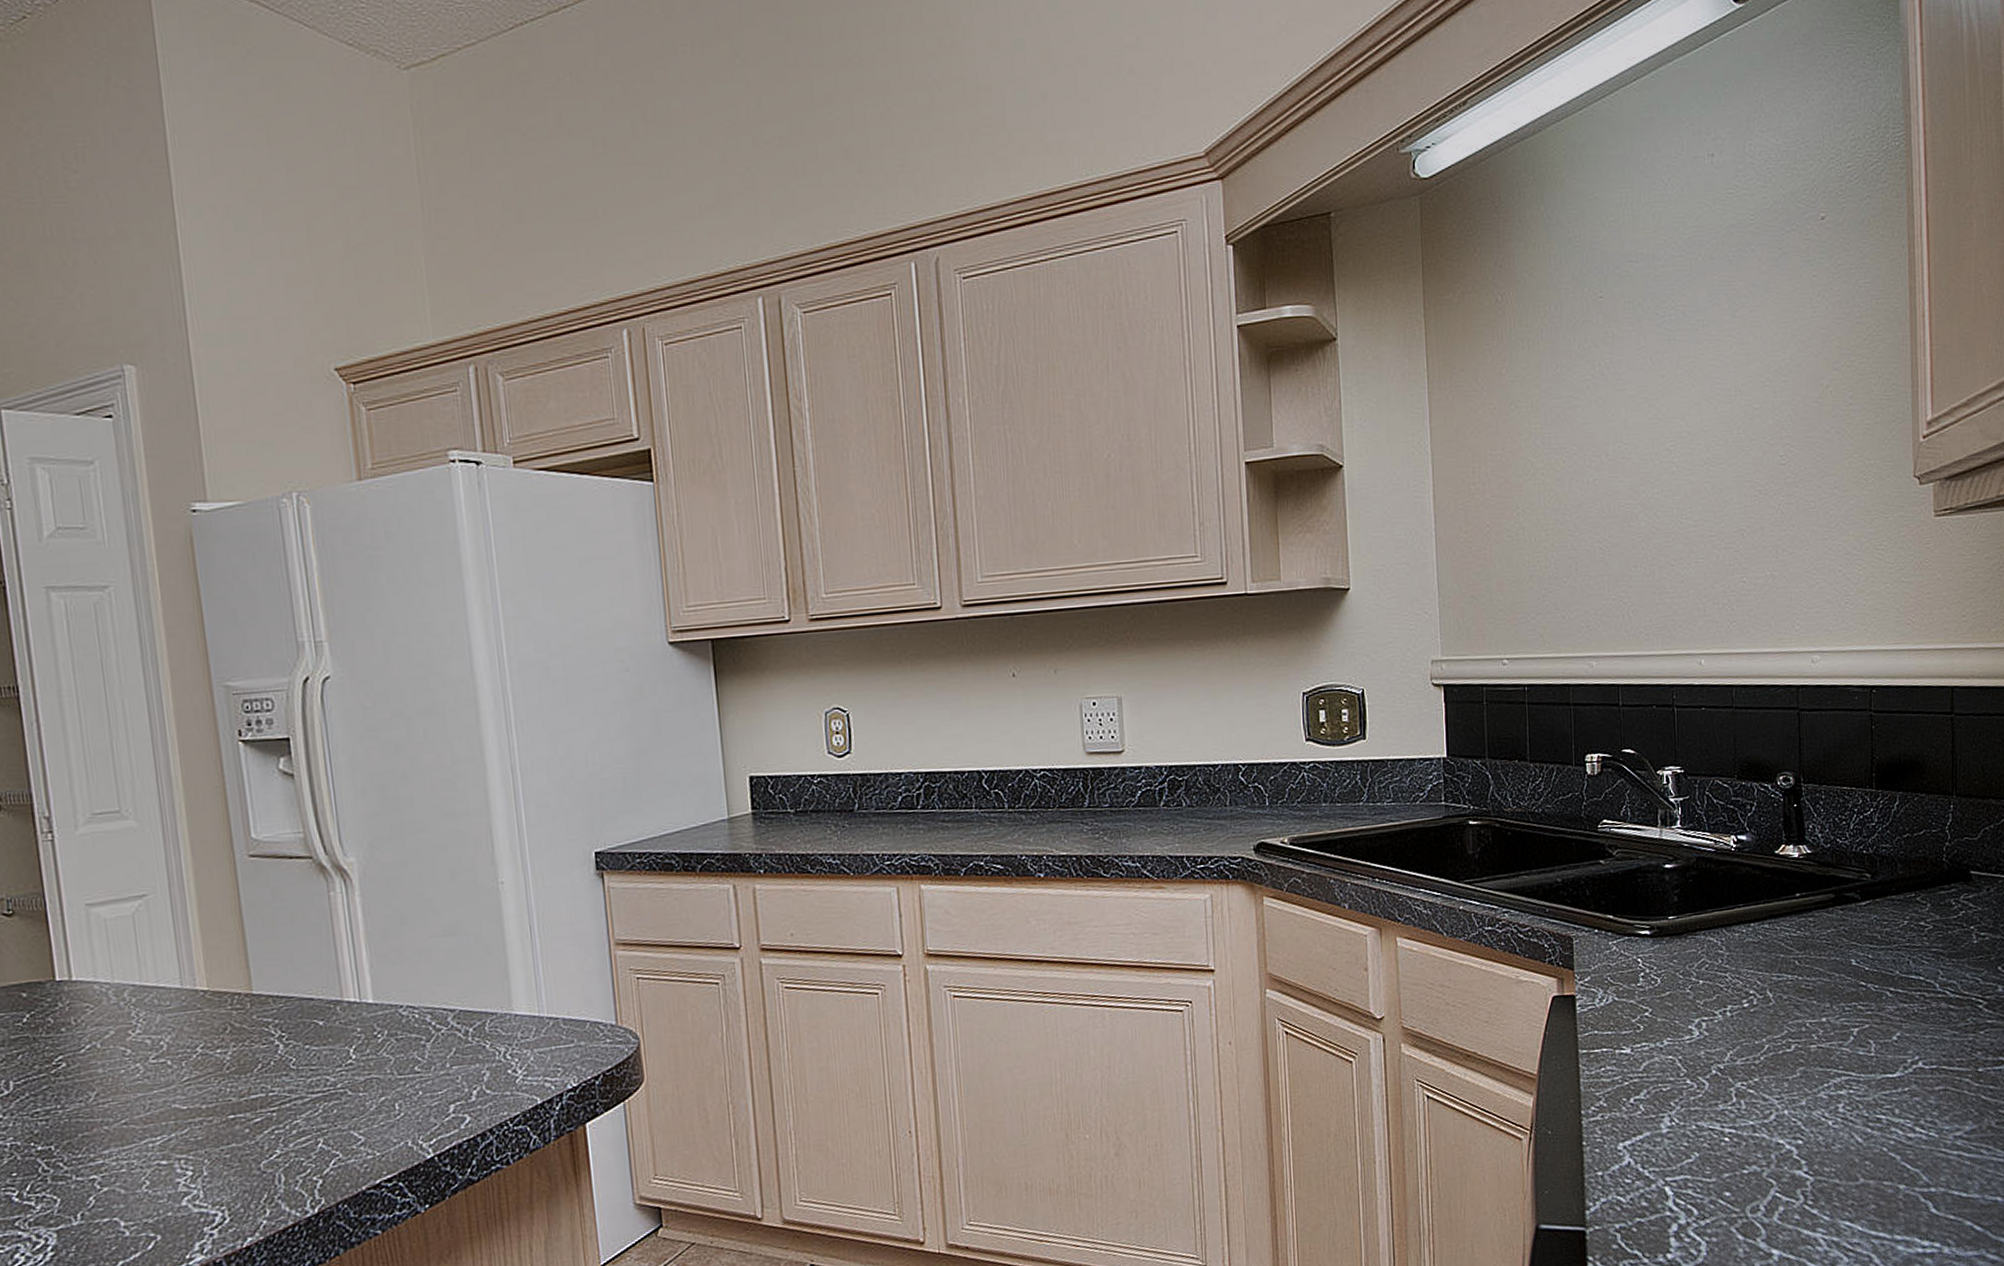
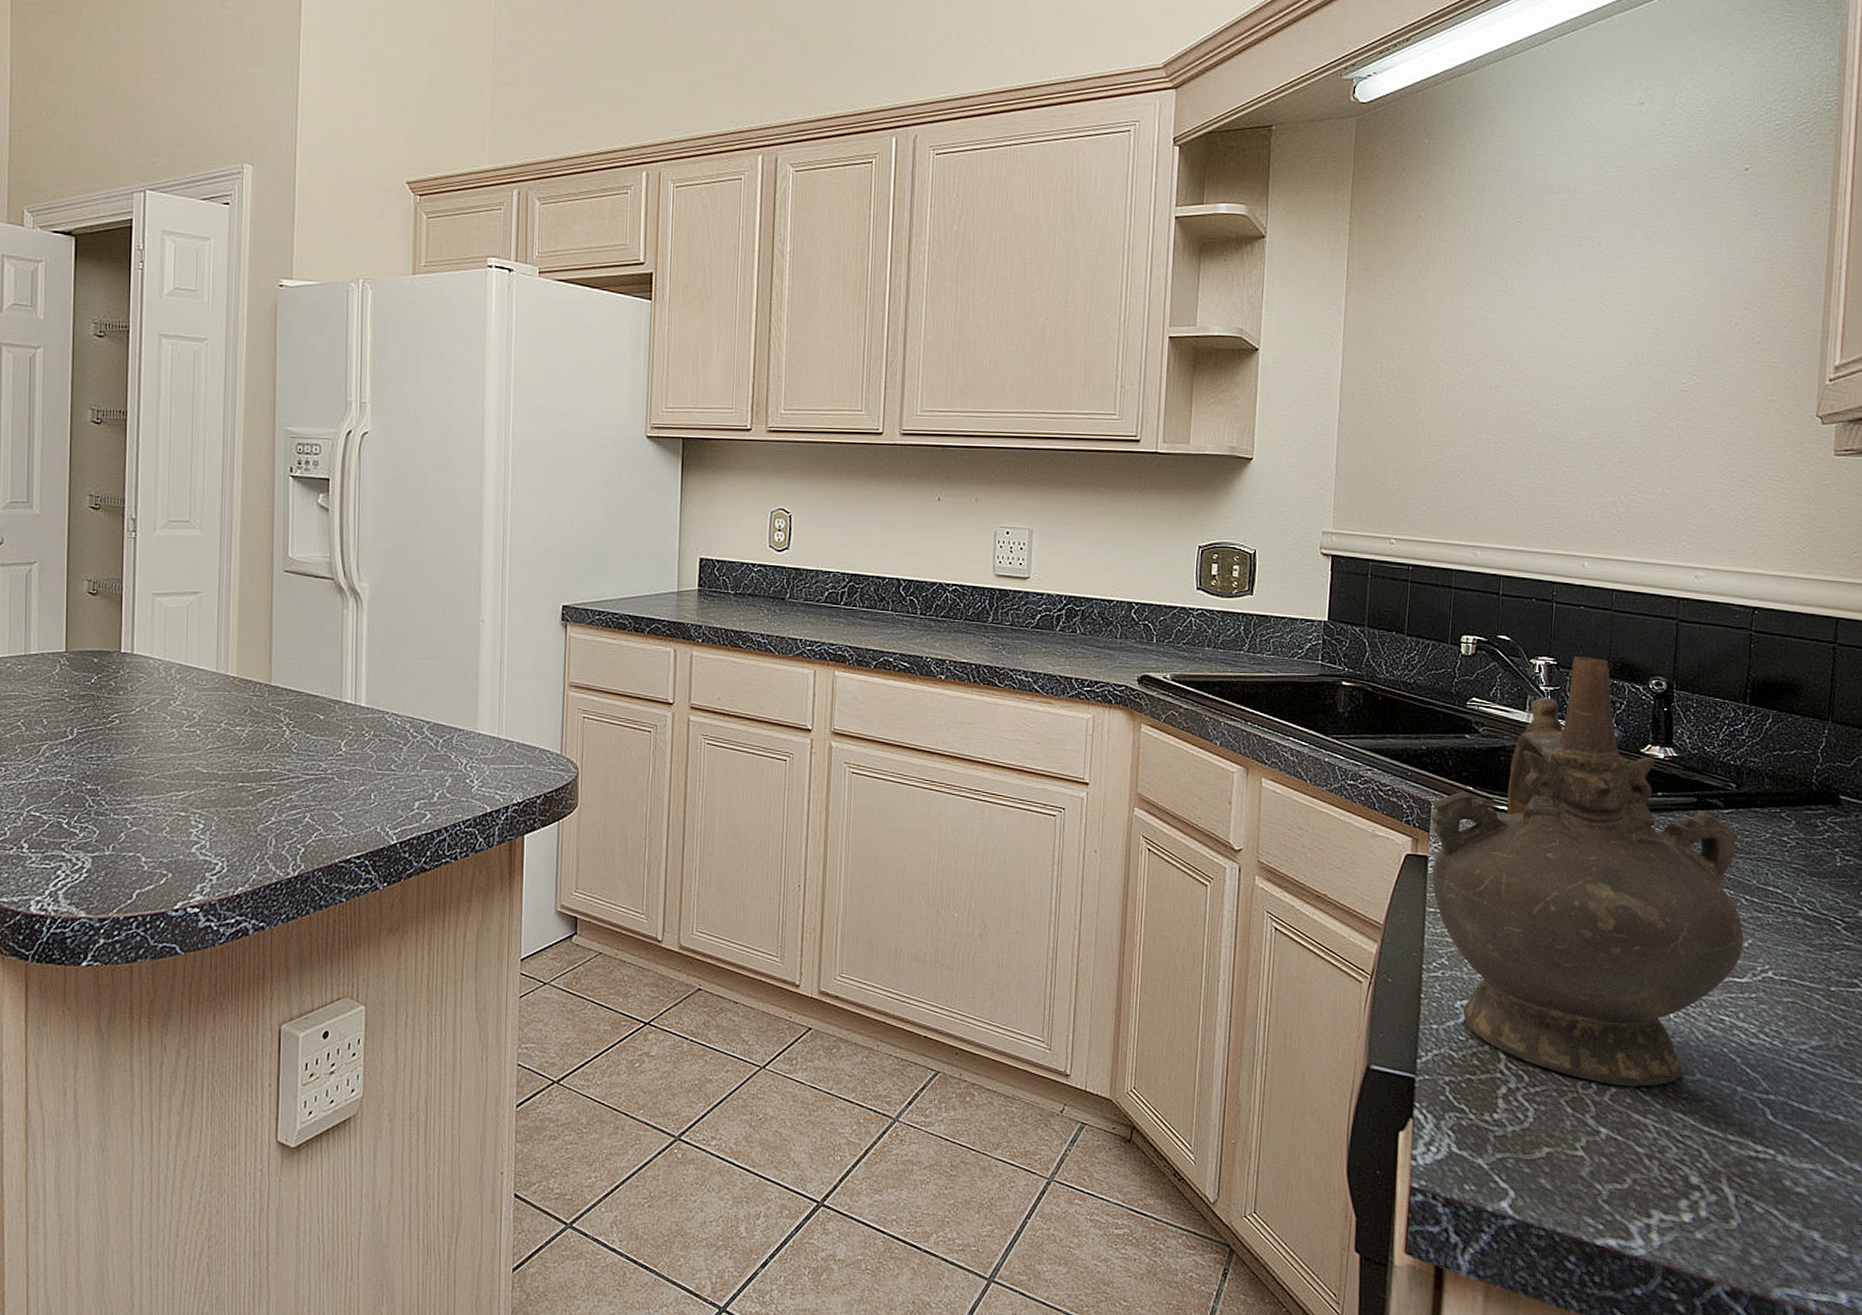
ceremonial vessel: none [1574,760,1892,1204] -> present [1431,656,1744,1087]

